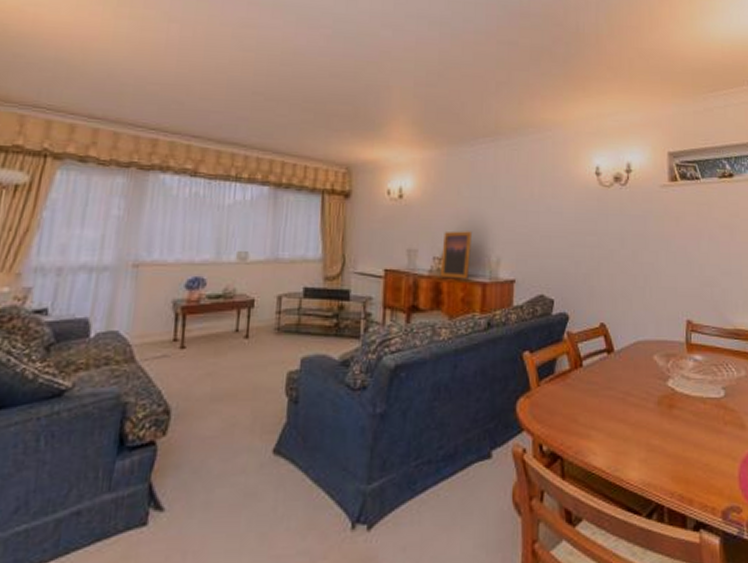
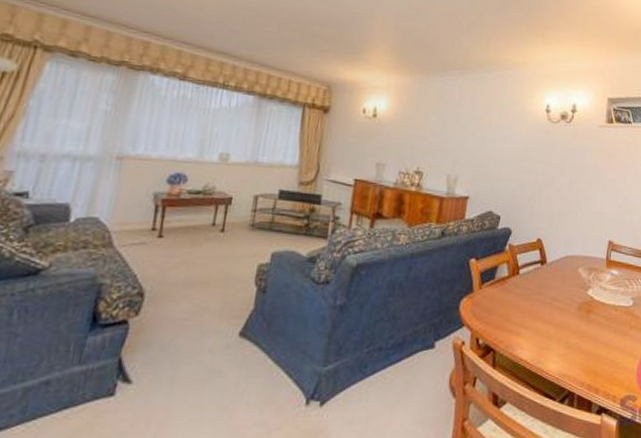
picture frame: present [439,231,473,279] -> none [403,150,436,193]

